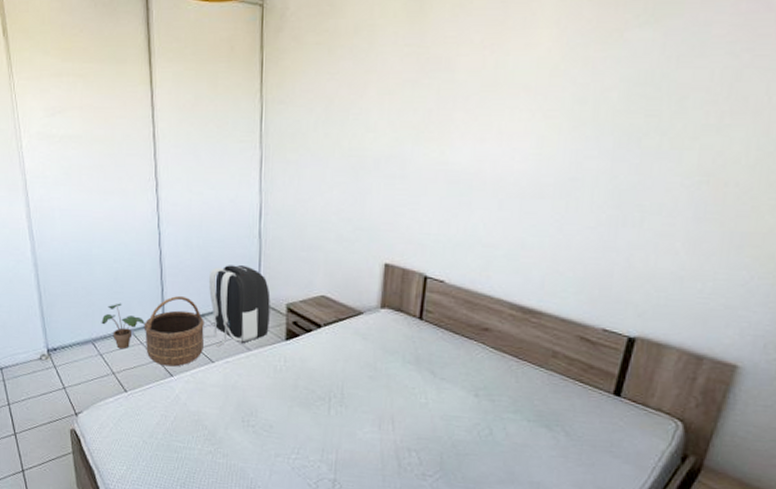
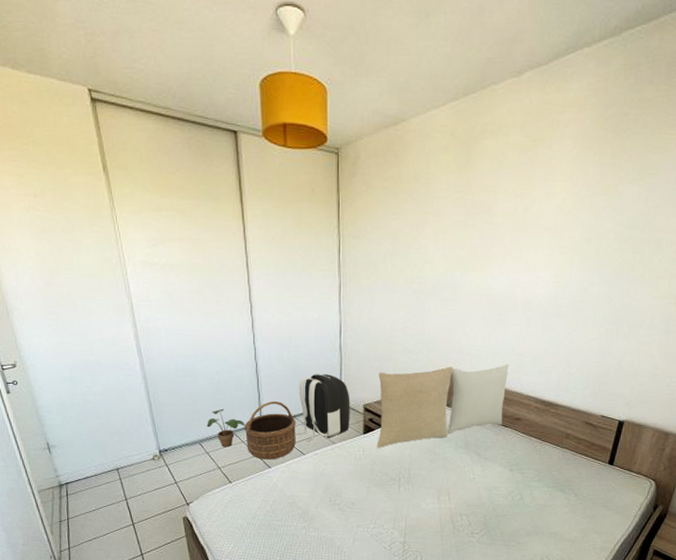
pillow: none [301,259,401,358] -> present [376,366,453,448]
pillow: none [392,258,474,345] -> present [447,364,509,434]

